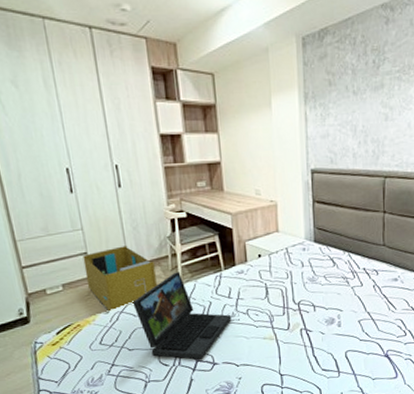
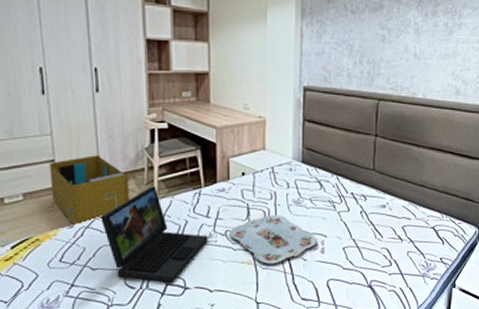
serving tray: none [251,293,333,339] -> present [230,215,317,264]

